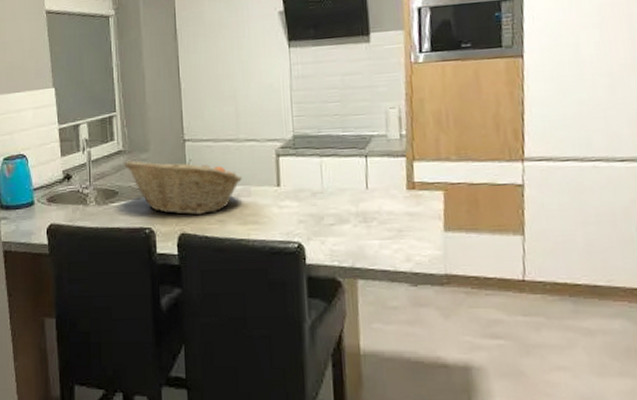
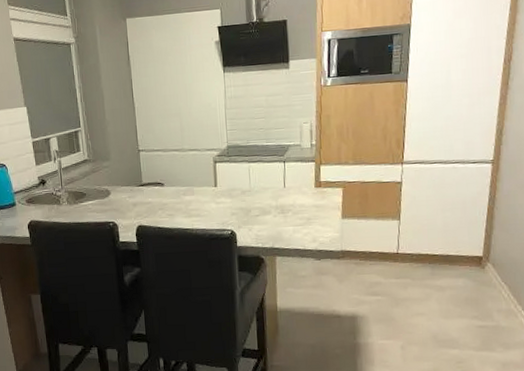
fruit basket: present [124,158,242,215] -> none [90,165,186,211]

